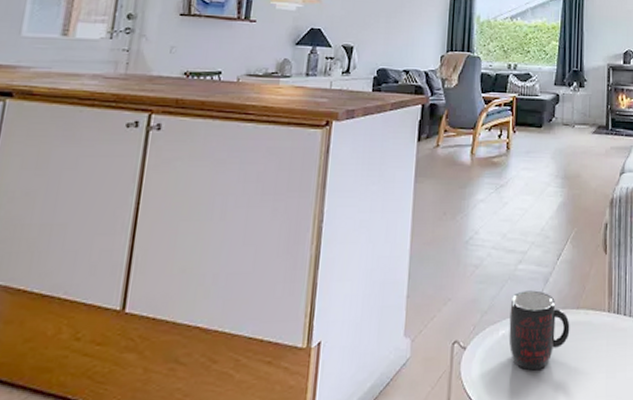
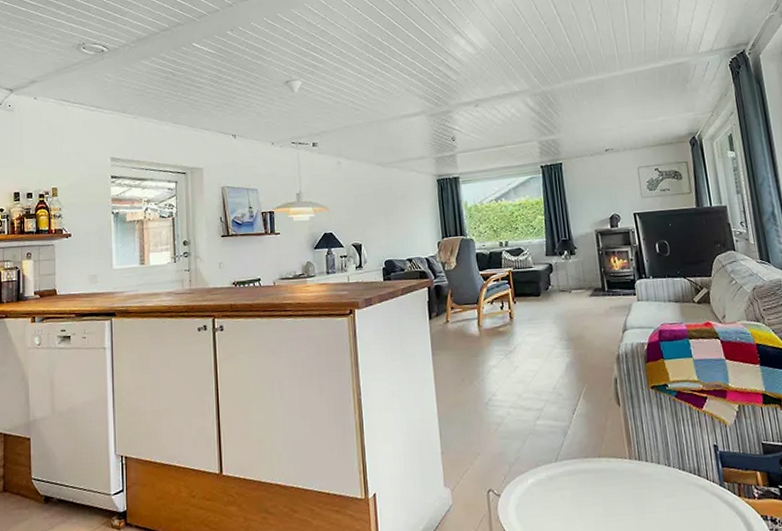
mug: present [508,290,570,371] -> none [534,442,595,514]

